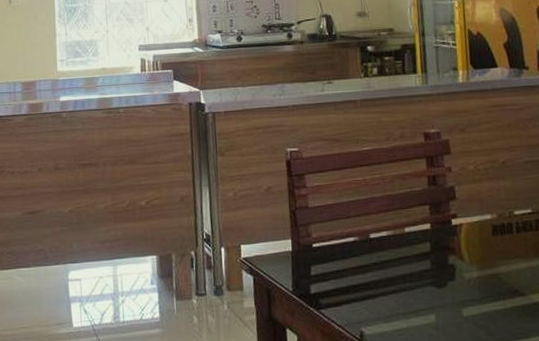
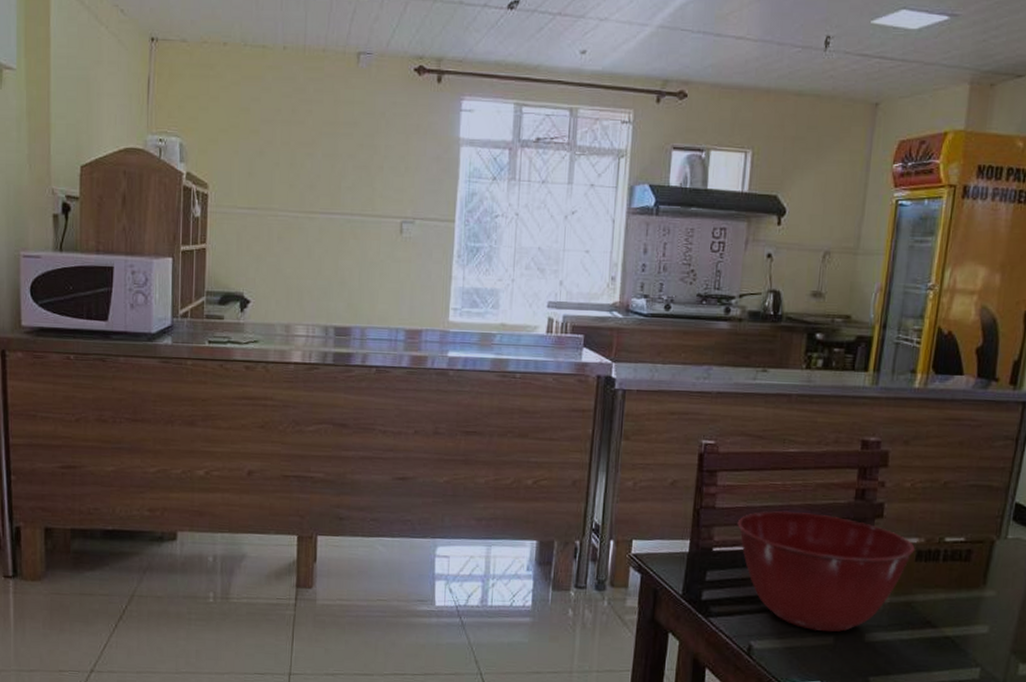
mixing bowl: none [330,202,490,311] -> present [737,510,915,632]

